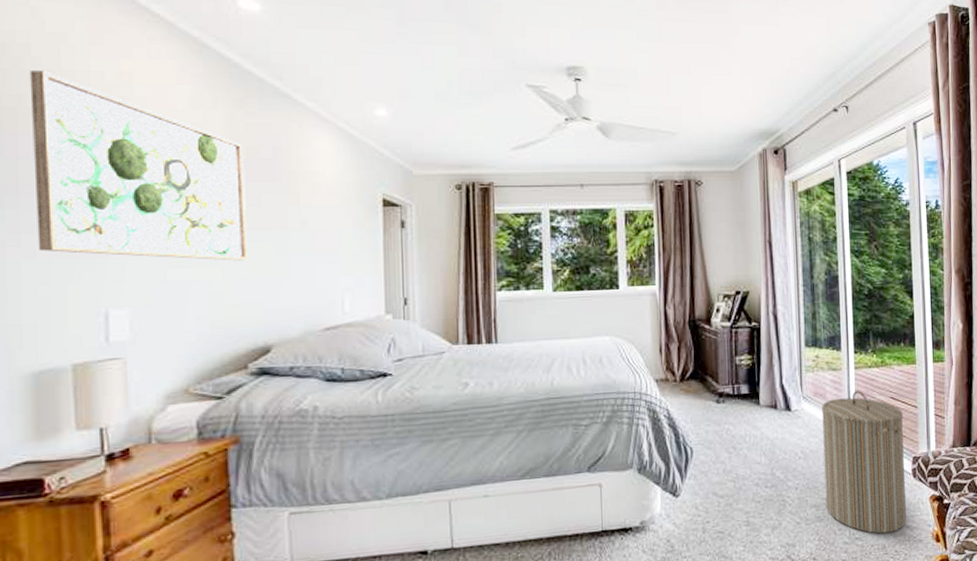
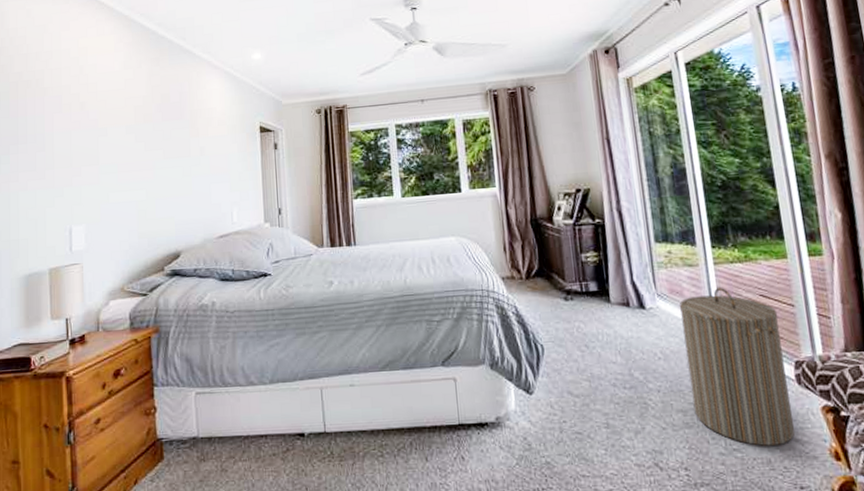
wall art: present [29,70,249,261] -> none [25,53,164,185]

